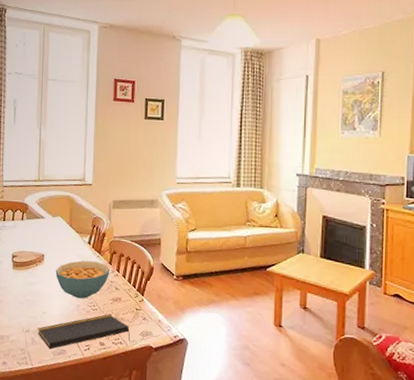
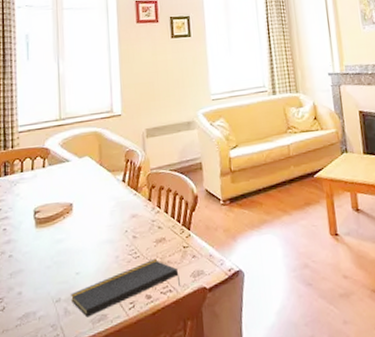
cereal bowl: present [55,260,110,299] -> none [87,200,150,249]

